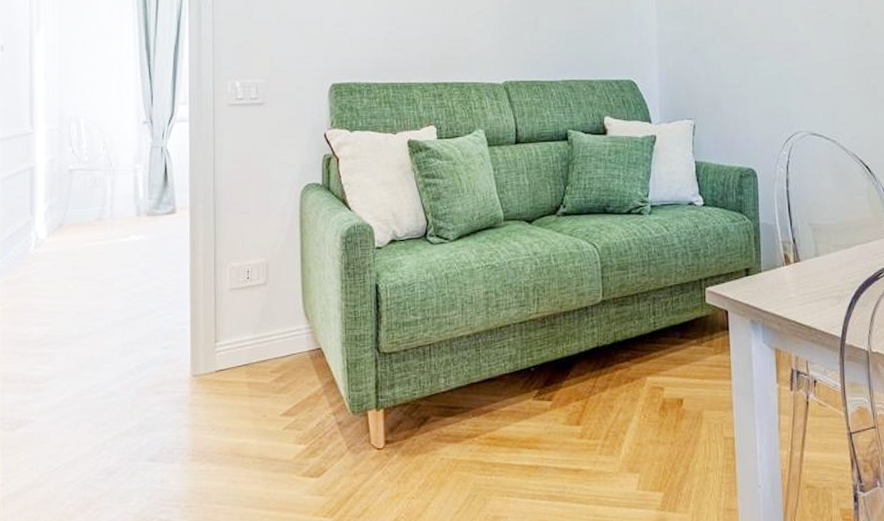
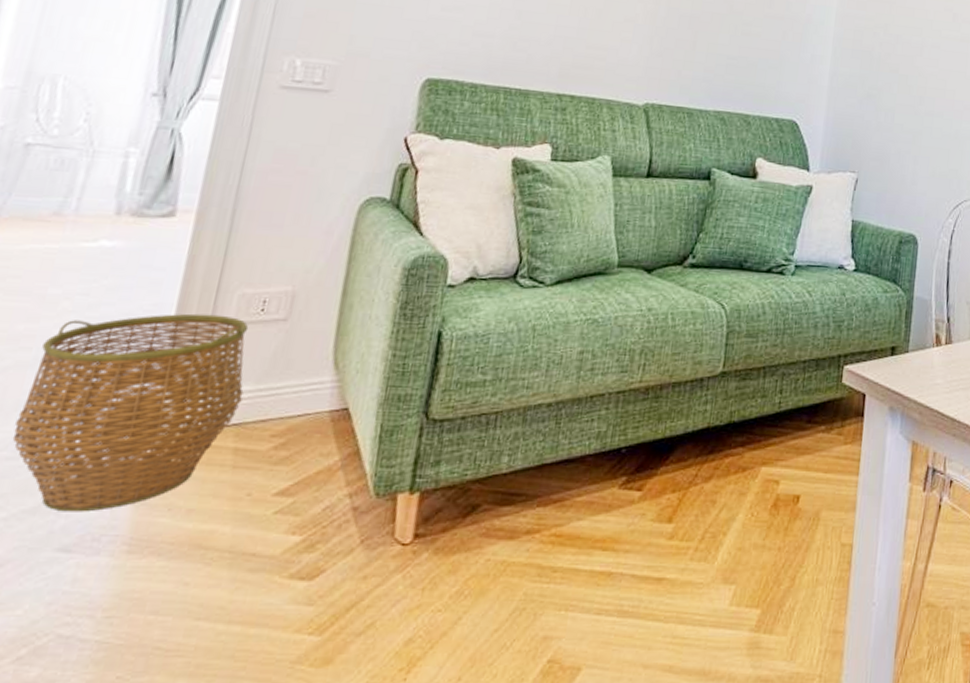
basket: none [104,284,246,433] -> present [12,313,249,512]

